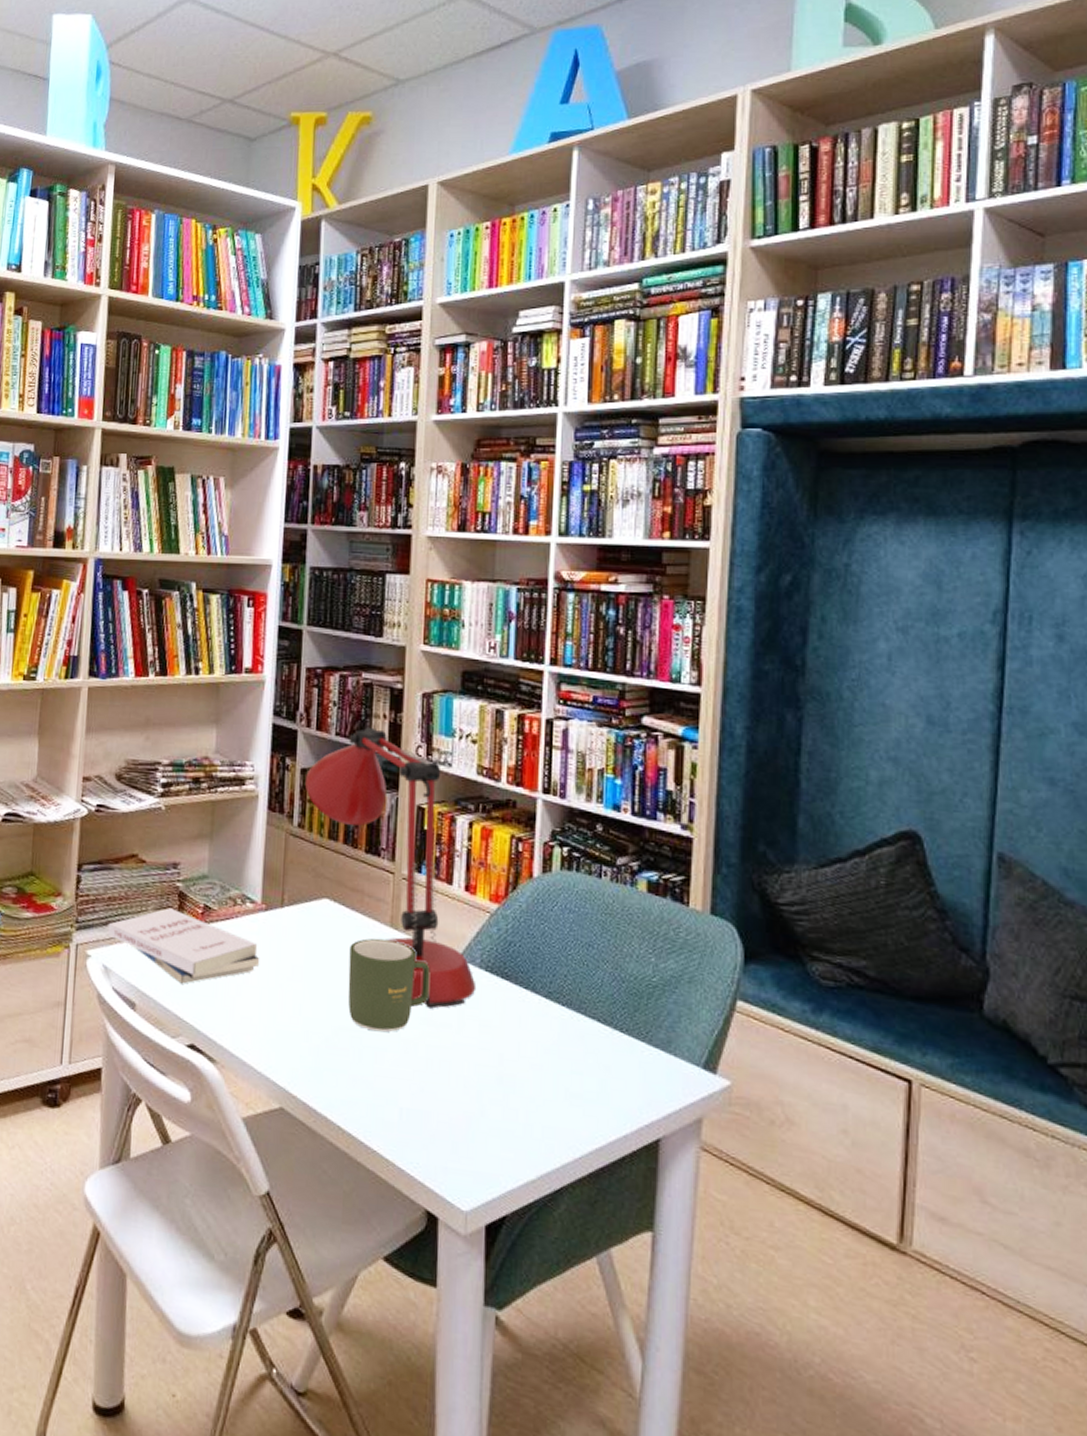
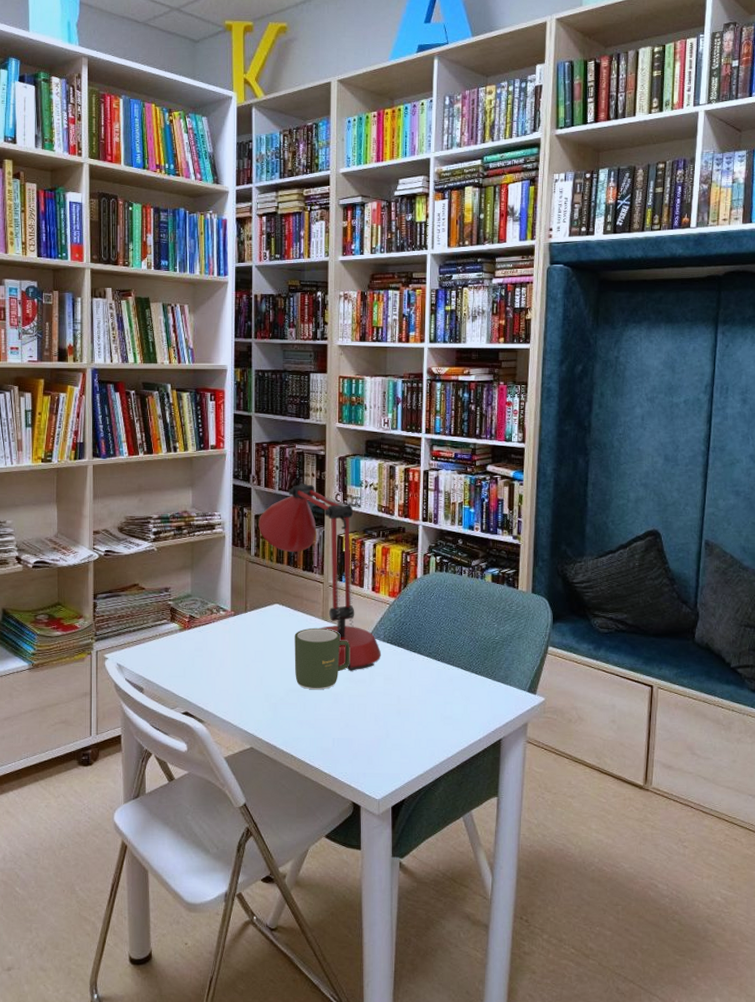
books: present [107,908,260,984] -> none [119,620,232,671]

